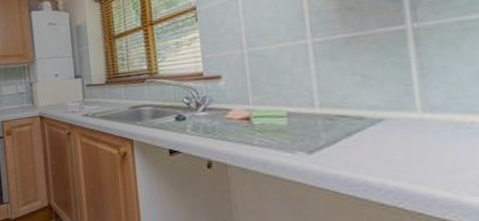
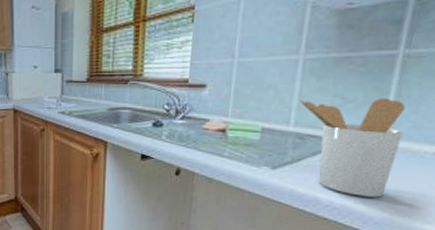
utensil holder: none [318,71,441,176] -> present [299,98,405,198]

